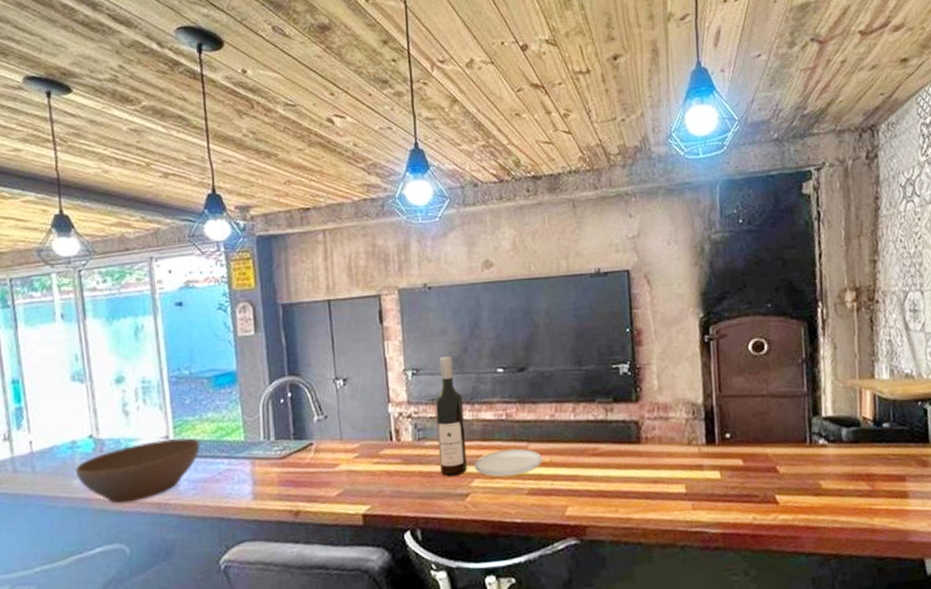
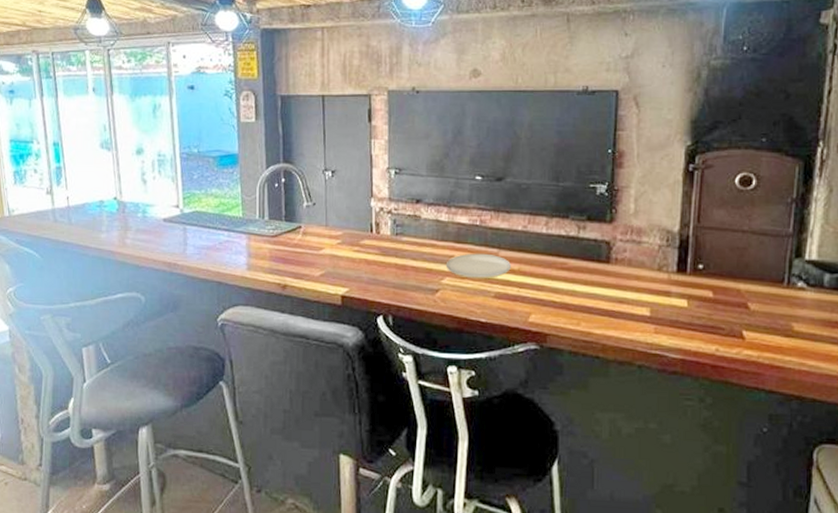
bowl: present [76,438,200,503] -> none [103,208,205,259]
bottle: present [435,356,467,477] -> none [413,159,440,272]

